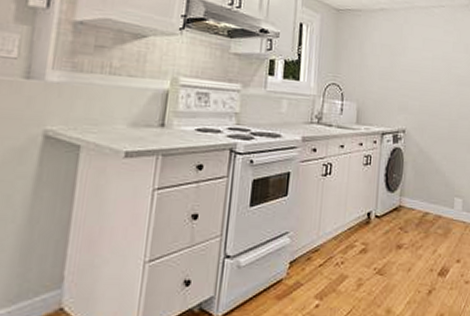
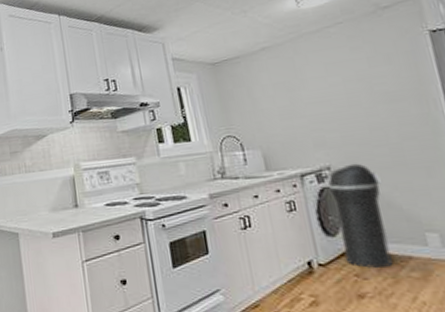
trash can: none [396,131,438,224] -> present [328,163,393,269]

